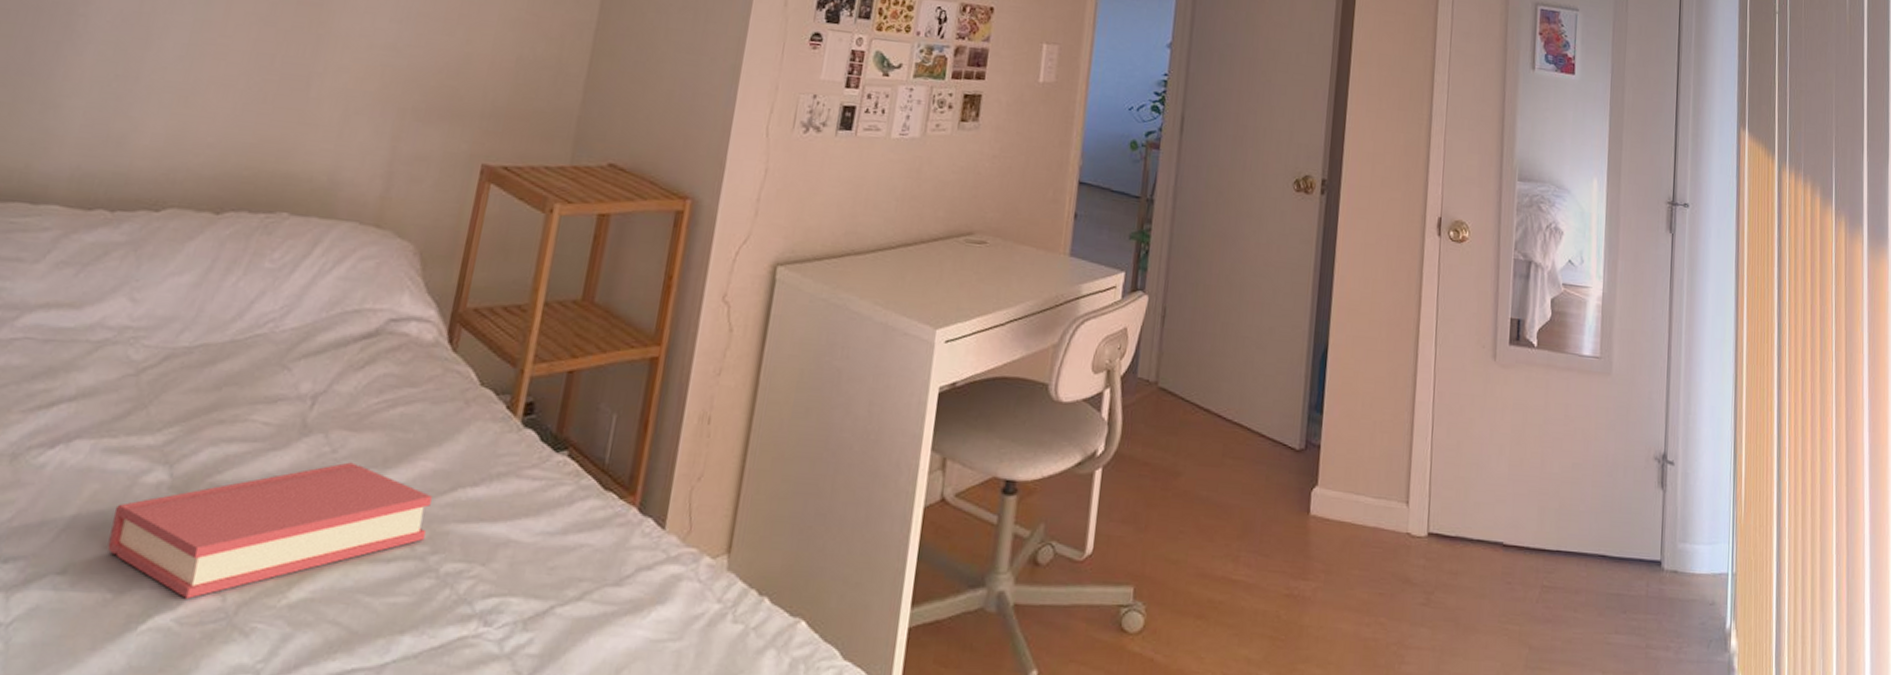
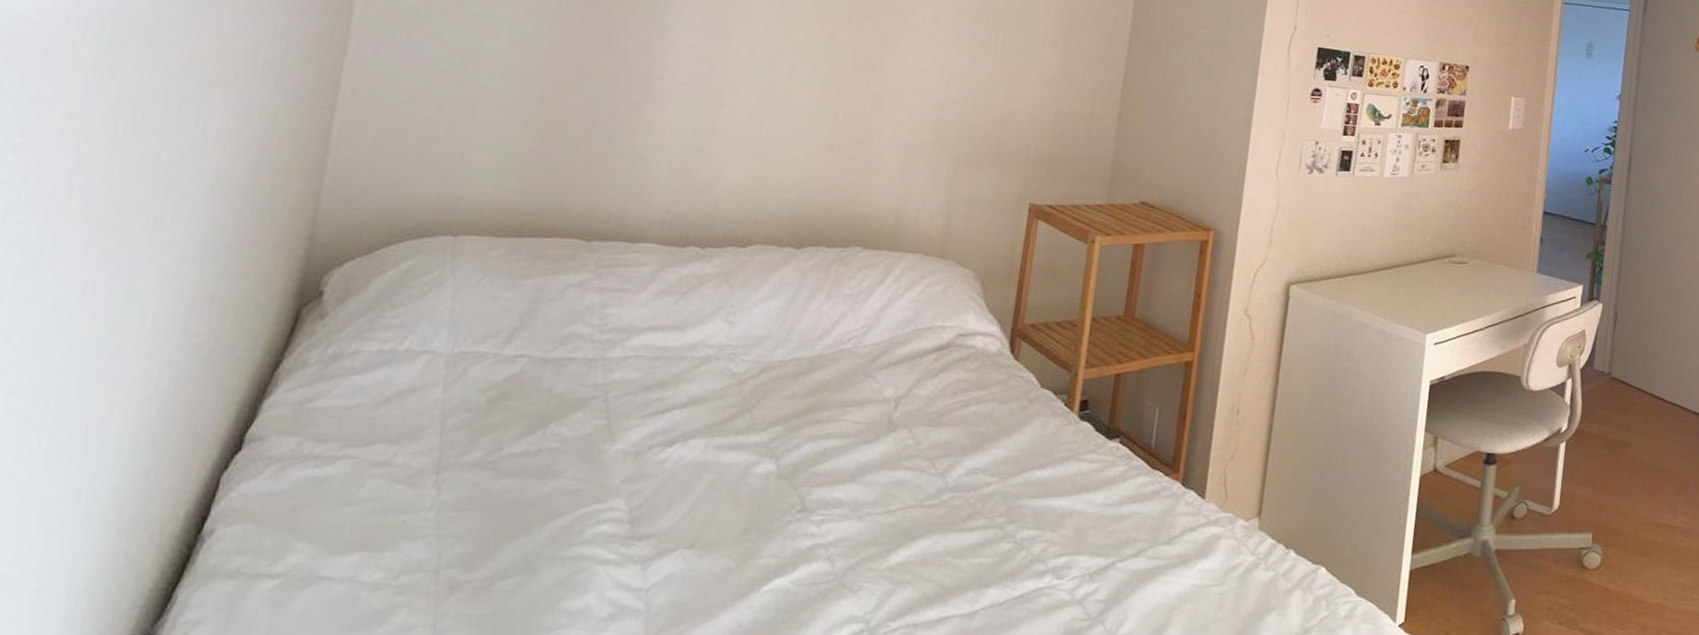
hardback book: present [107,462,432,599] -> none [727,452,1006,565]

